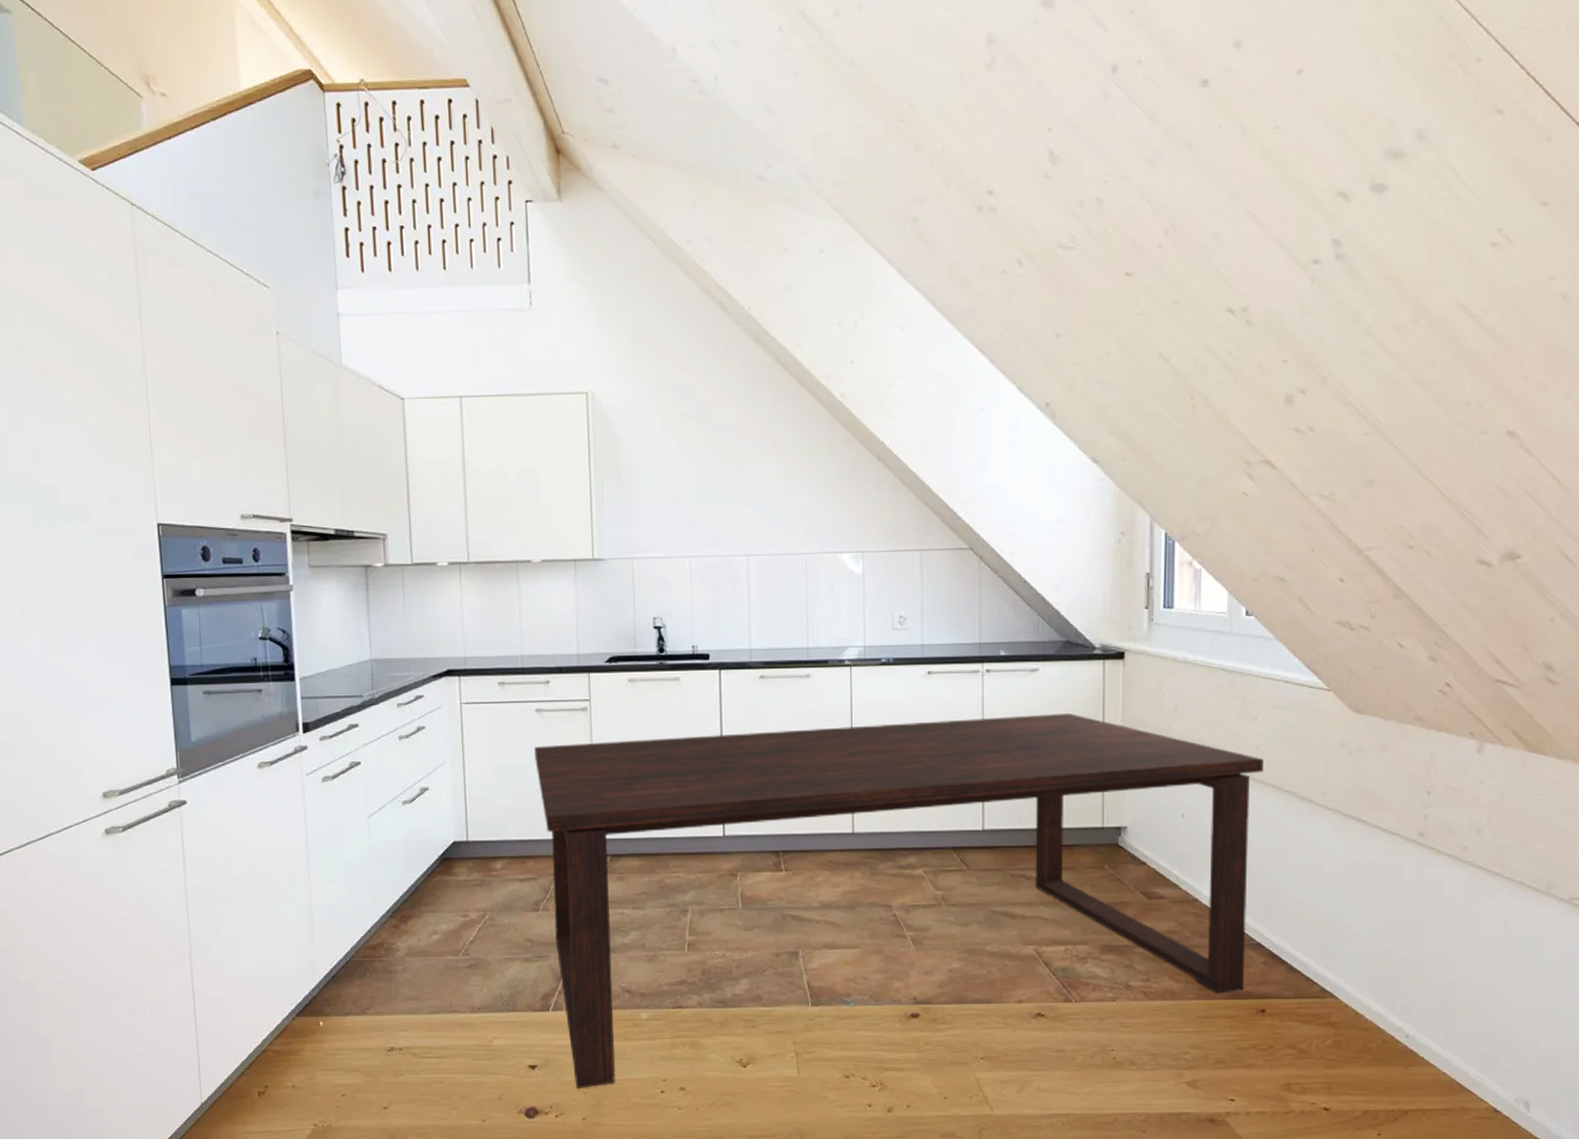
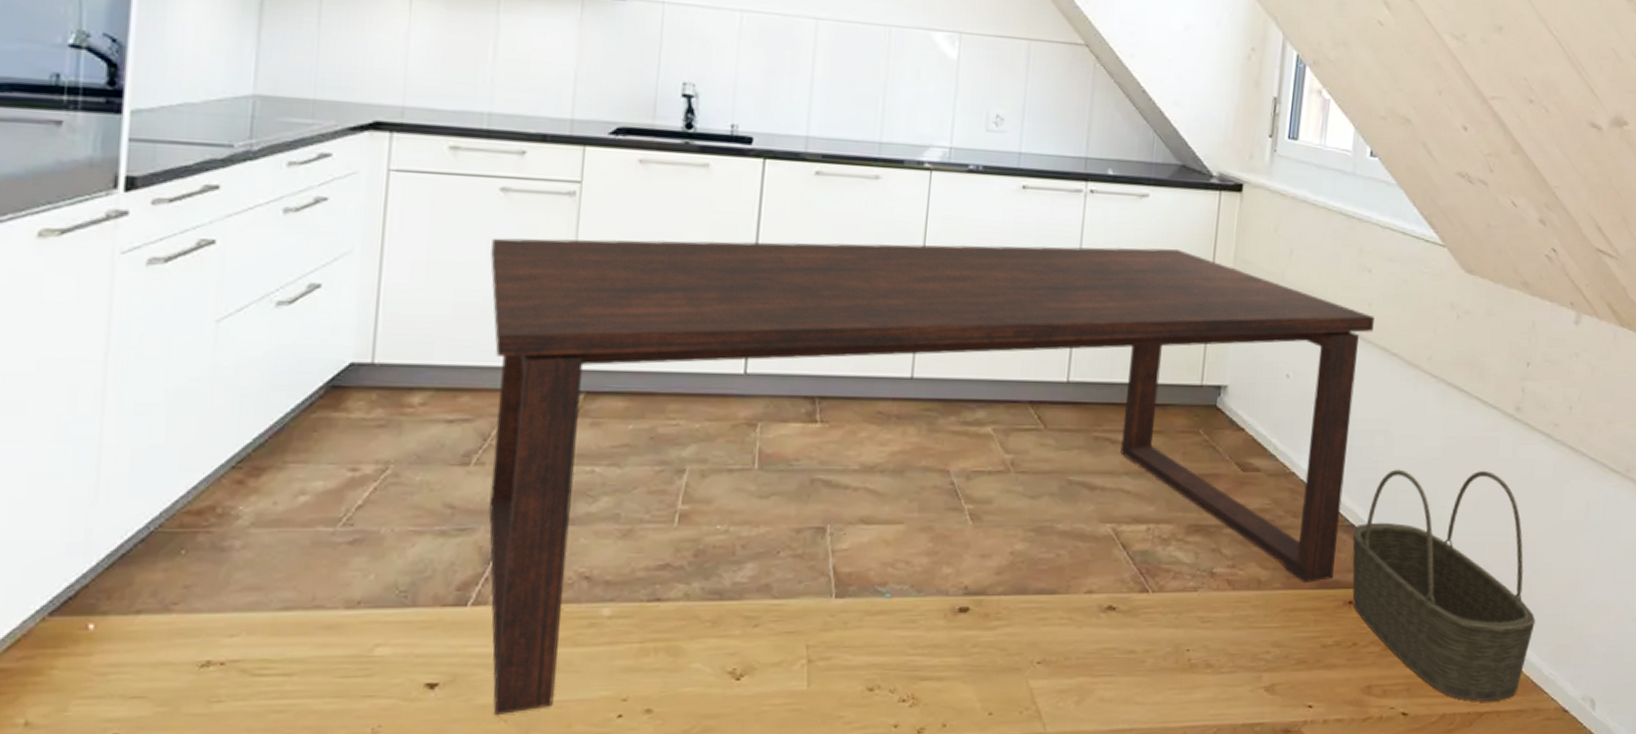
basket: none [1259,893,1457,1101] -> present [1352,469,1536,702]

